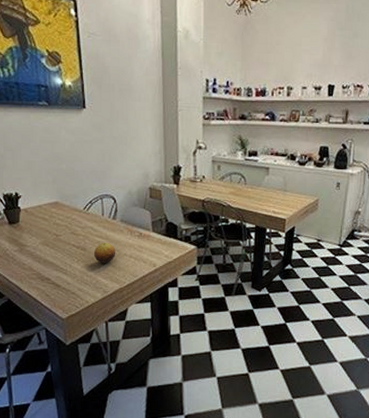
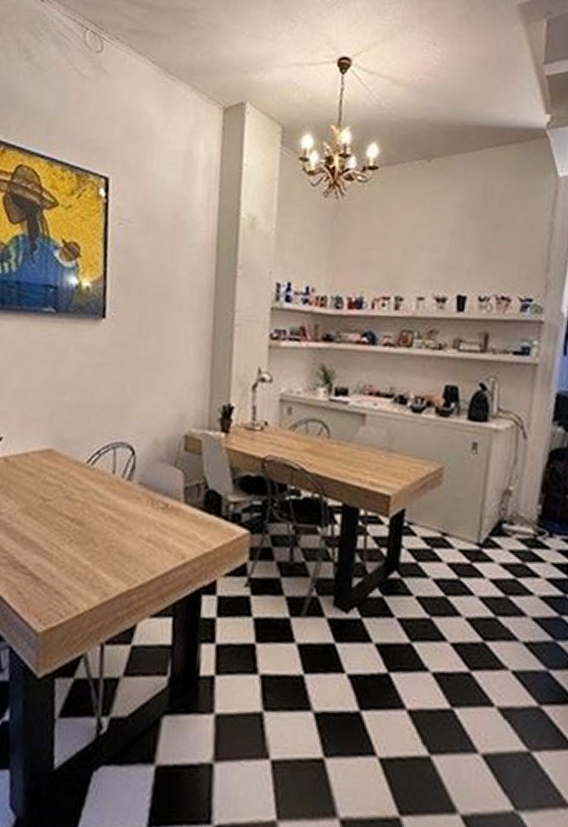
fruit: present [94,242,116,263] -> none [95,514,128,548]

